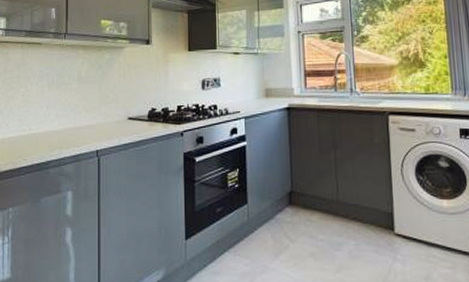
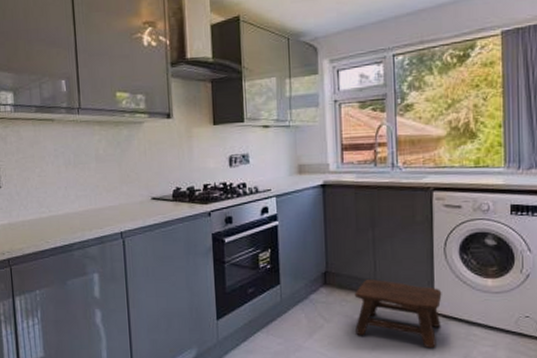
stool: none [318,200,401,270] -> present [354,279,442,349]

